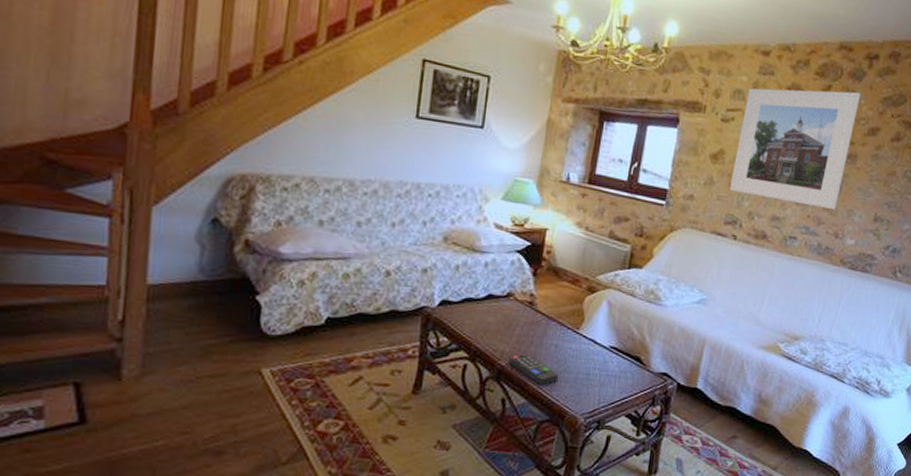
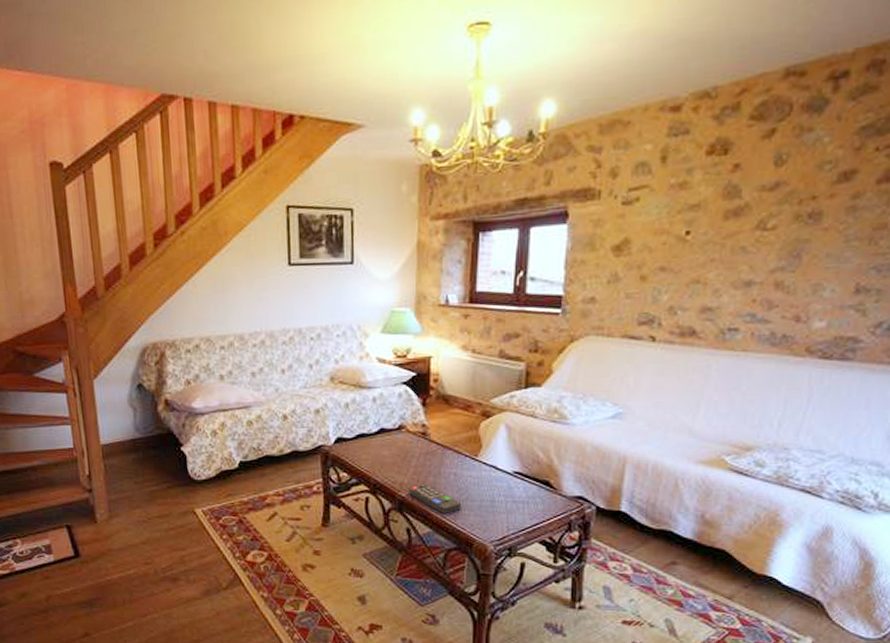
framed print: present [730,88,861,209] -> none [641,128,823,288]

